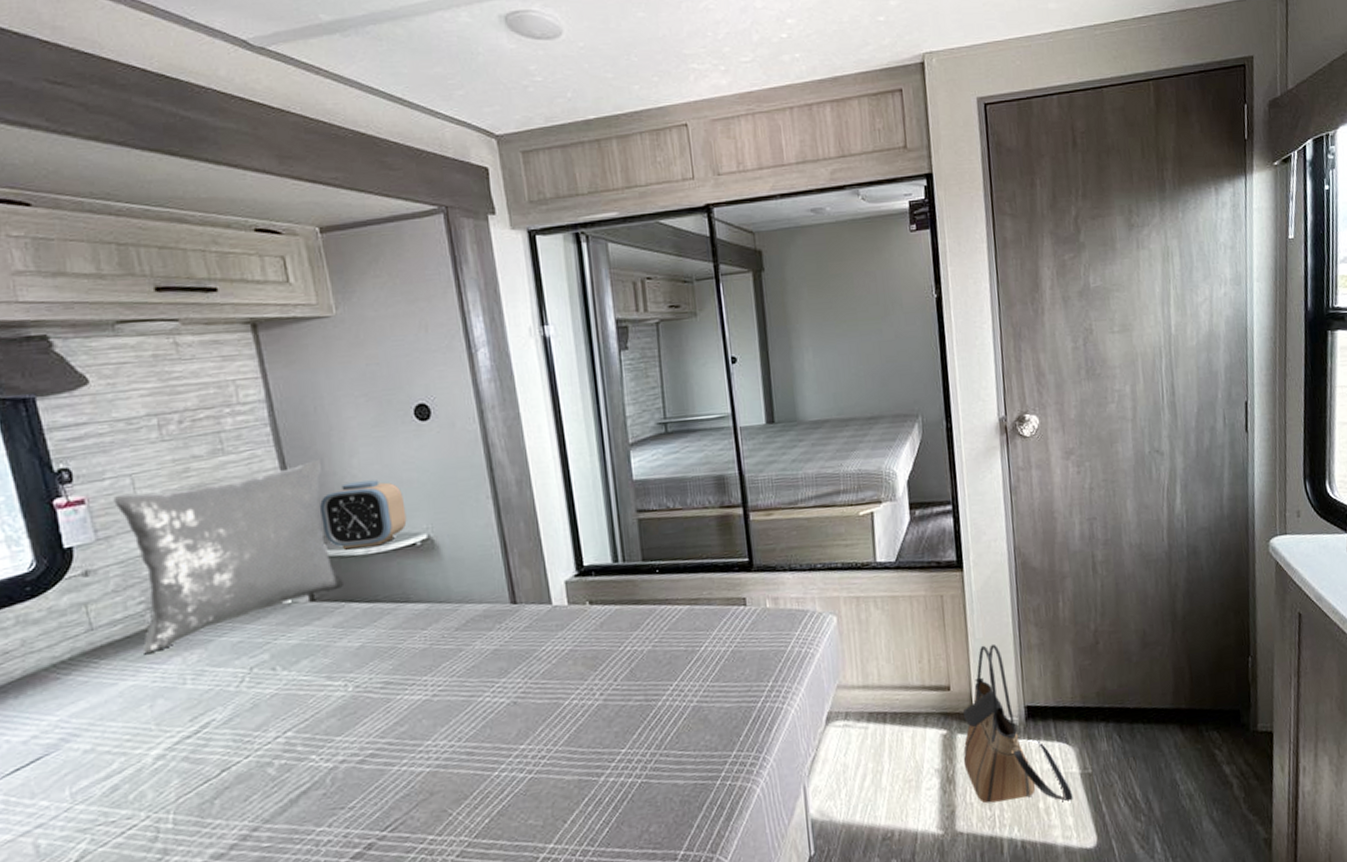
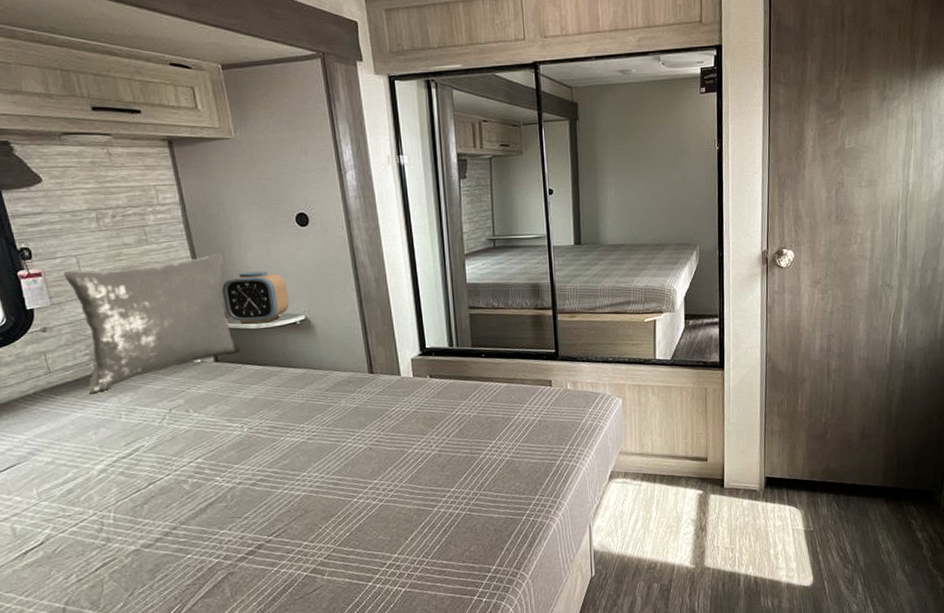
tote bag: present [963,643,1073,804] -> none [714,428,797,551]

